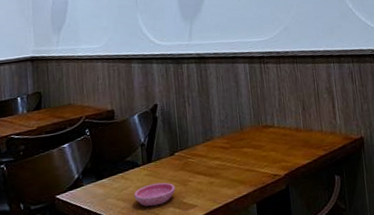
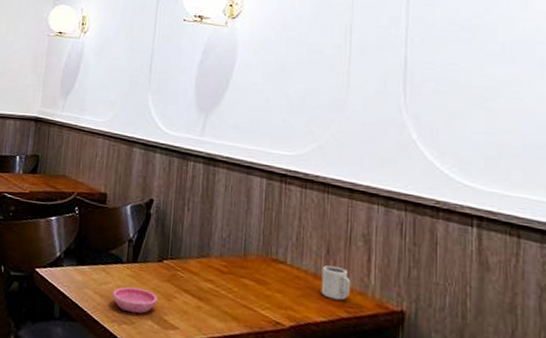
cup: none [301,118,324,144] -> present [321,265,351,301]

